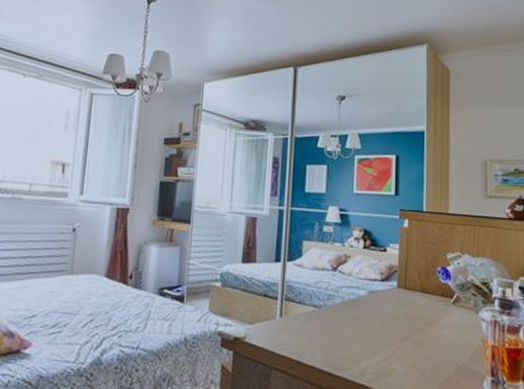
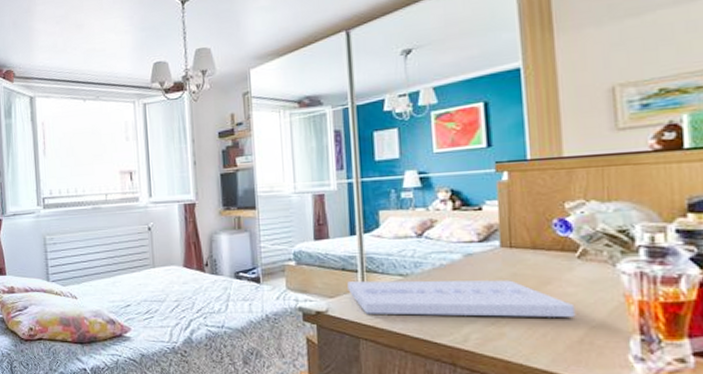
jewelry display: none [267,308,448,357] -> present [347,280,576,317]

